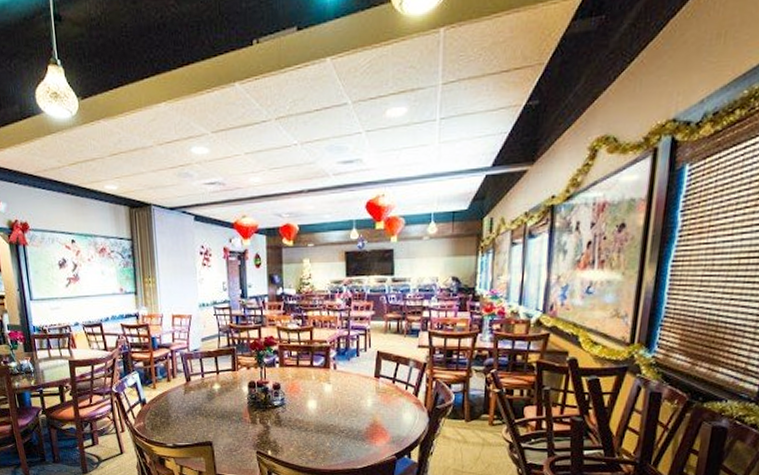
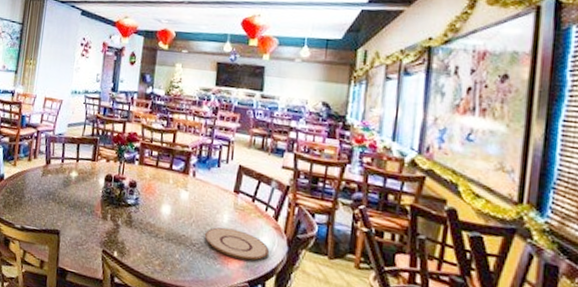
plate: none [351,411,412,436] -> present [204,227,269,261]

